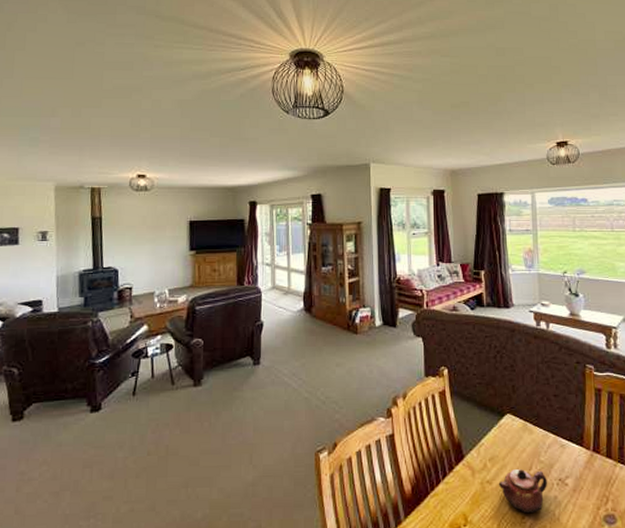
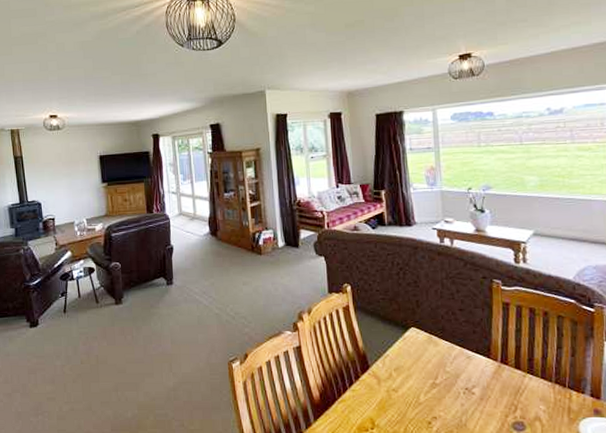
teapot: present [498,469,548,513] -> none [404,379,455,418]

